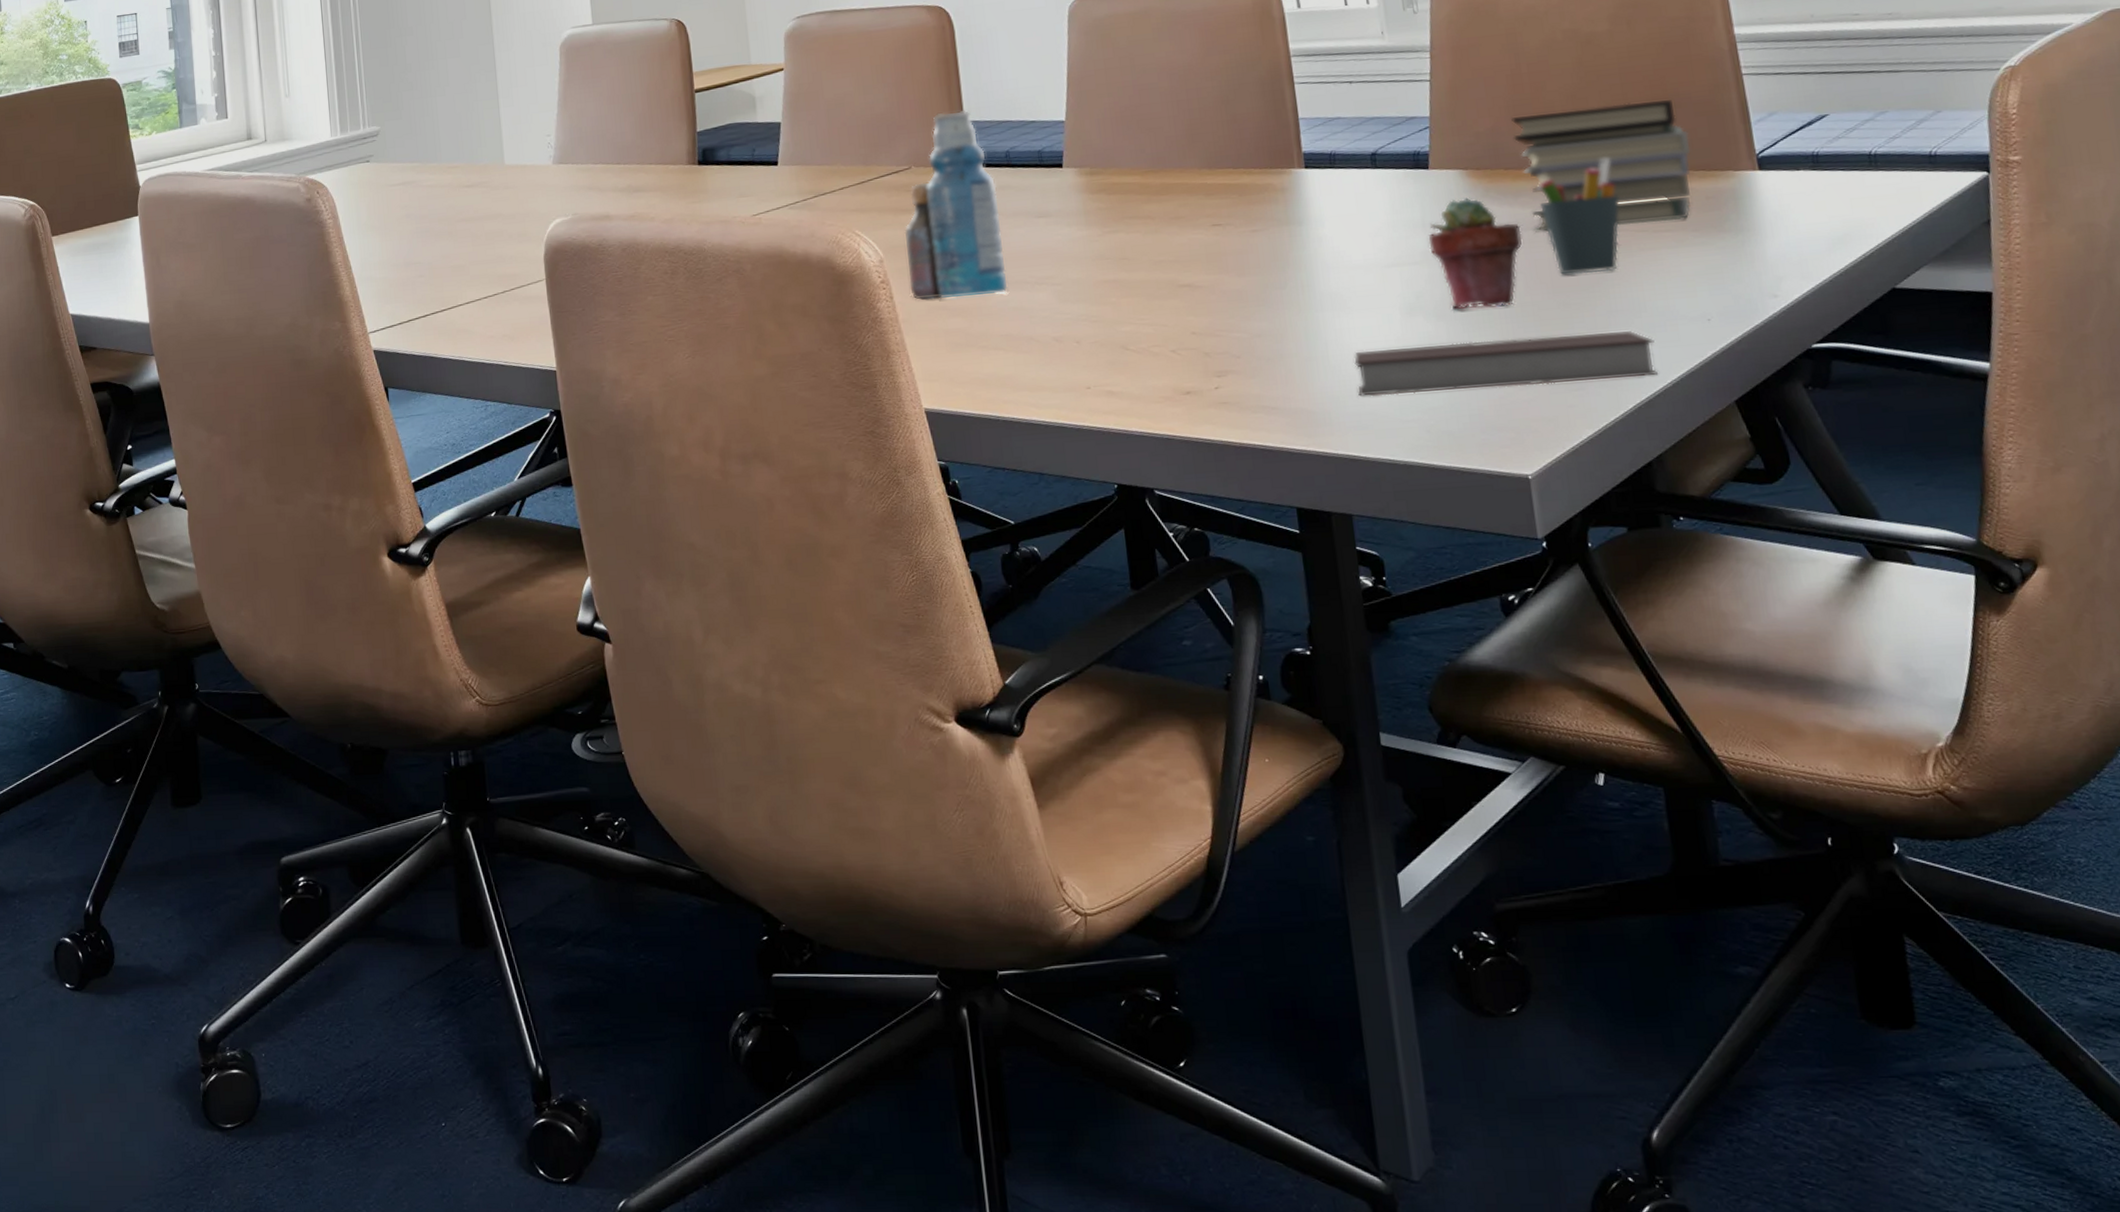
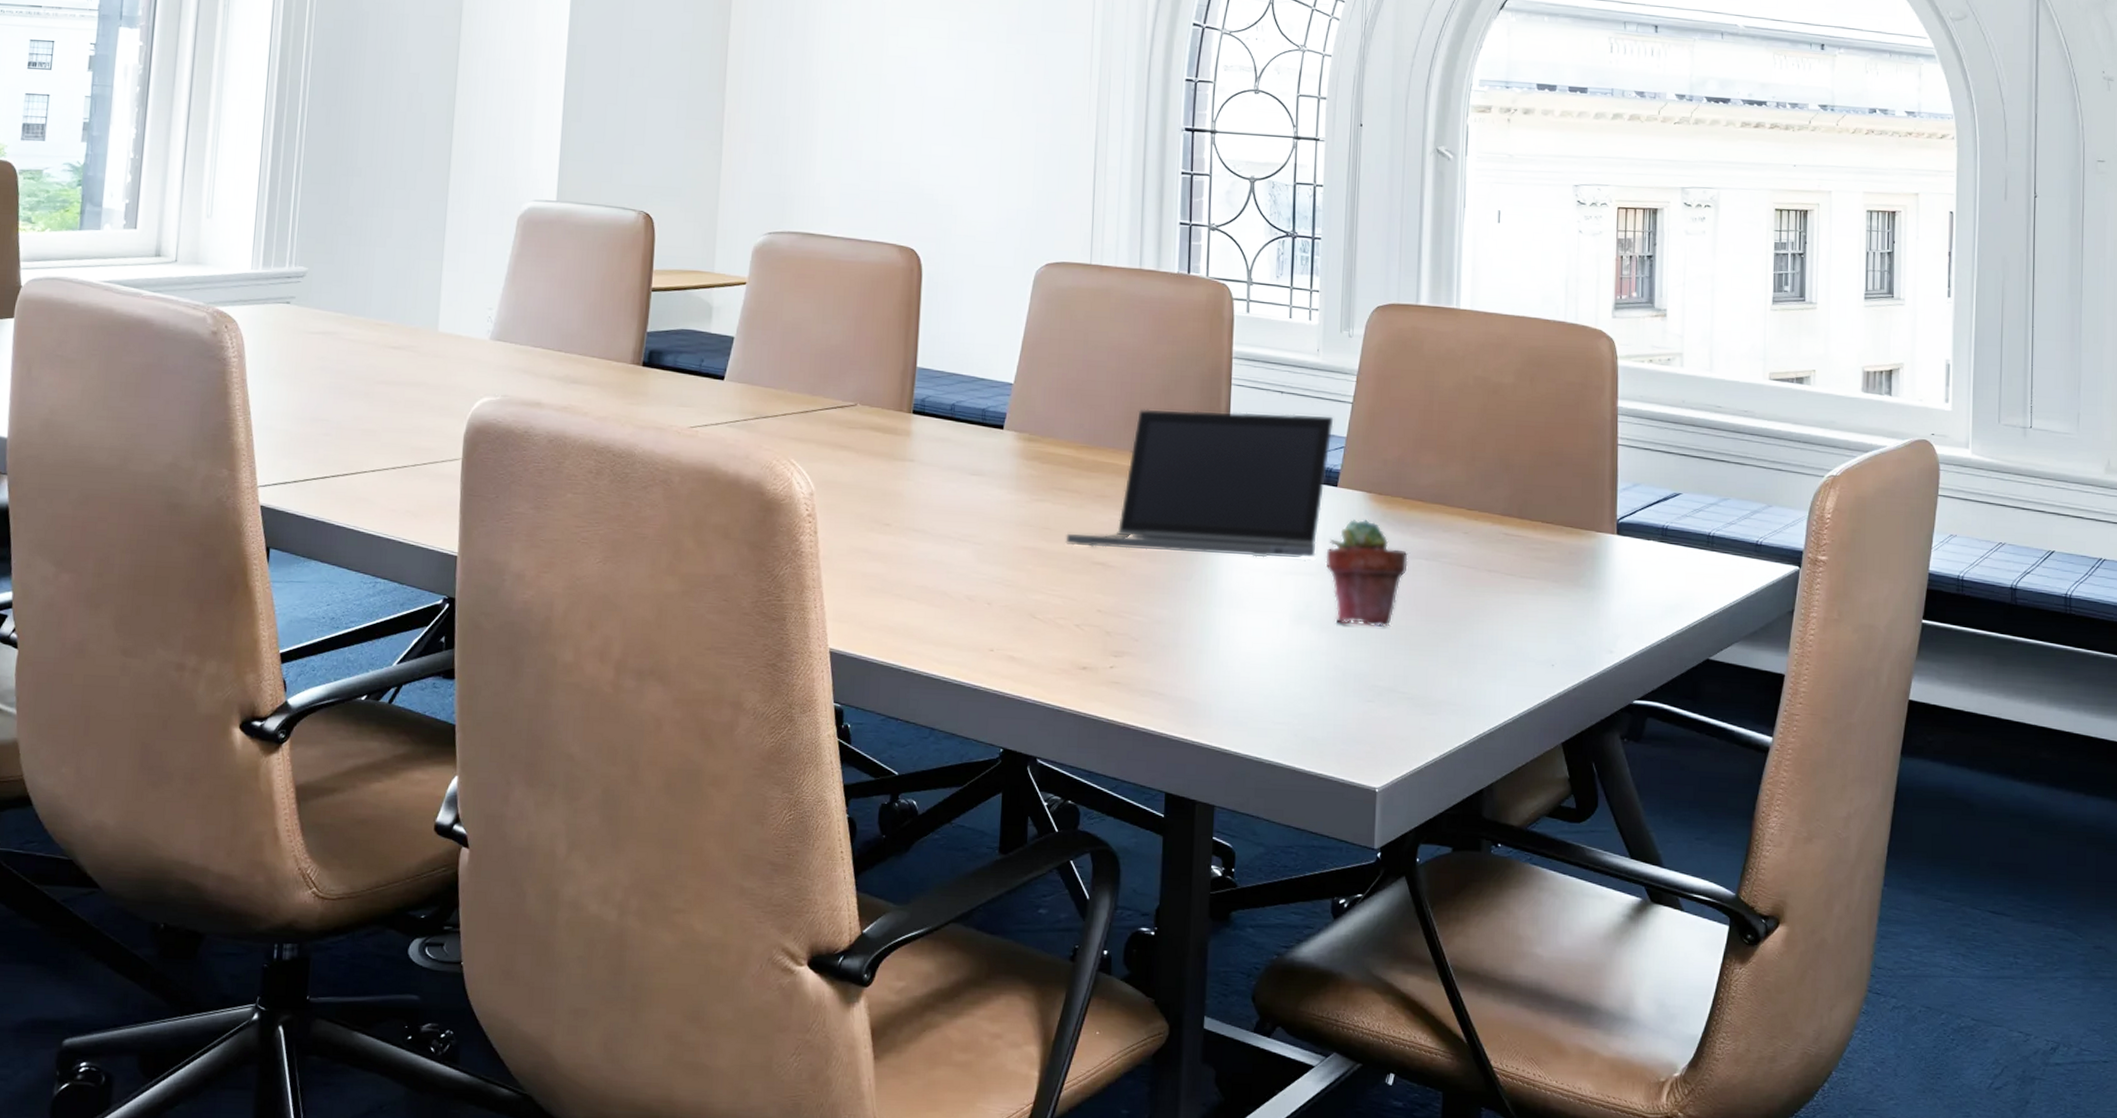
bottle: present [904,111,1008,300] -> none [835,354,937,545]
laptop computer: none [1145,97,1418,271] -> present [1065,409,1334,559]
notebook: present [1354,331,1659,397] -> none [1239,650,1504,711]
book stack: present [1511,100,1692,233] -> none [1415,451,1564,569]
pen holder: present [1540,157,1619,275] -> none [1428,501,1497,607]

